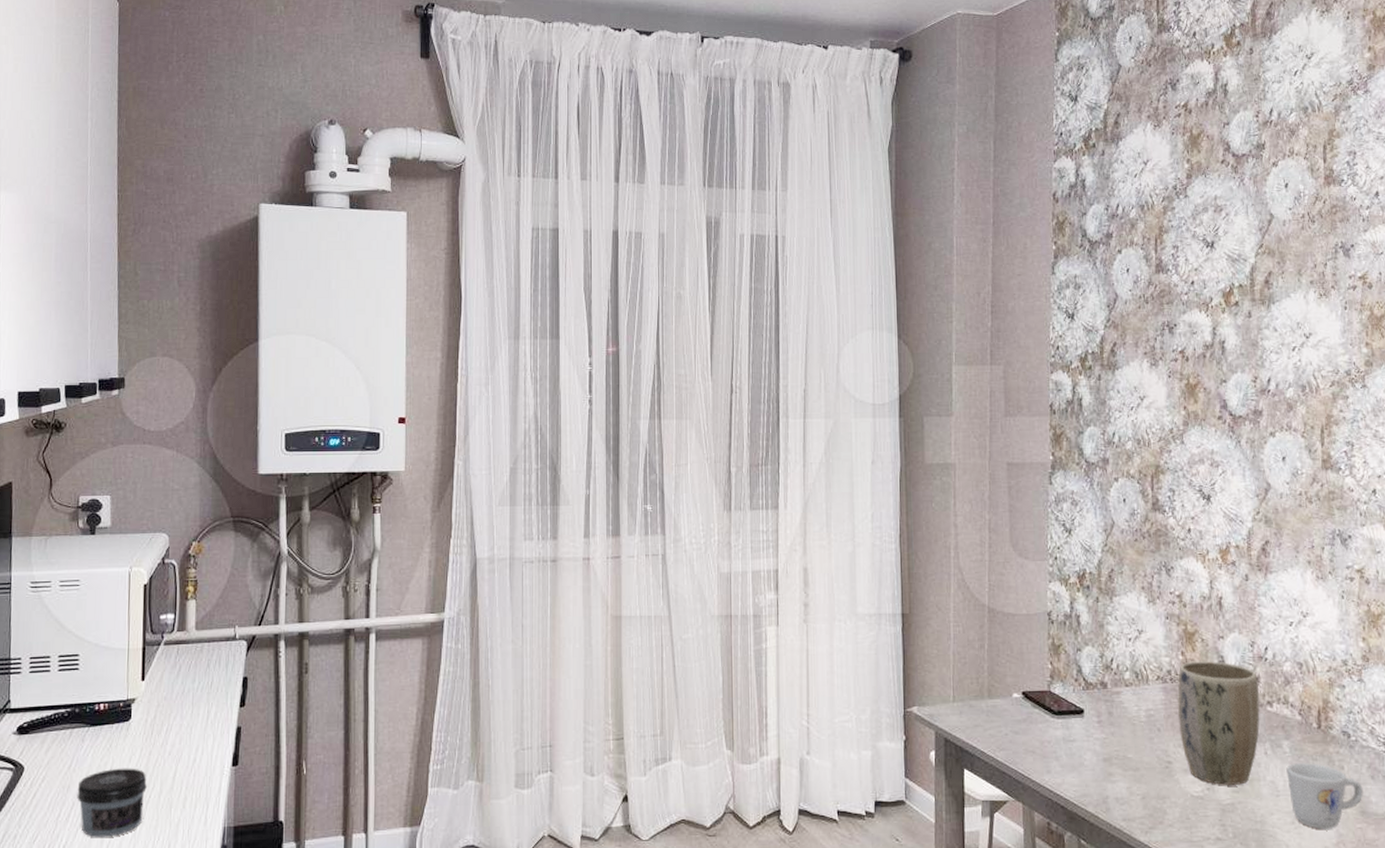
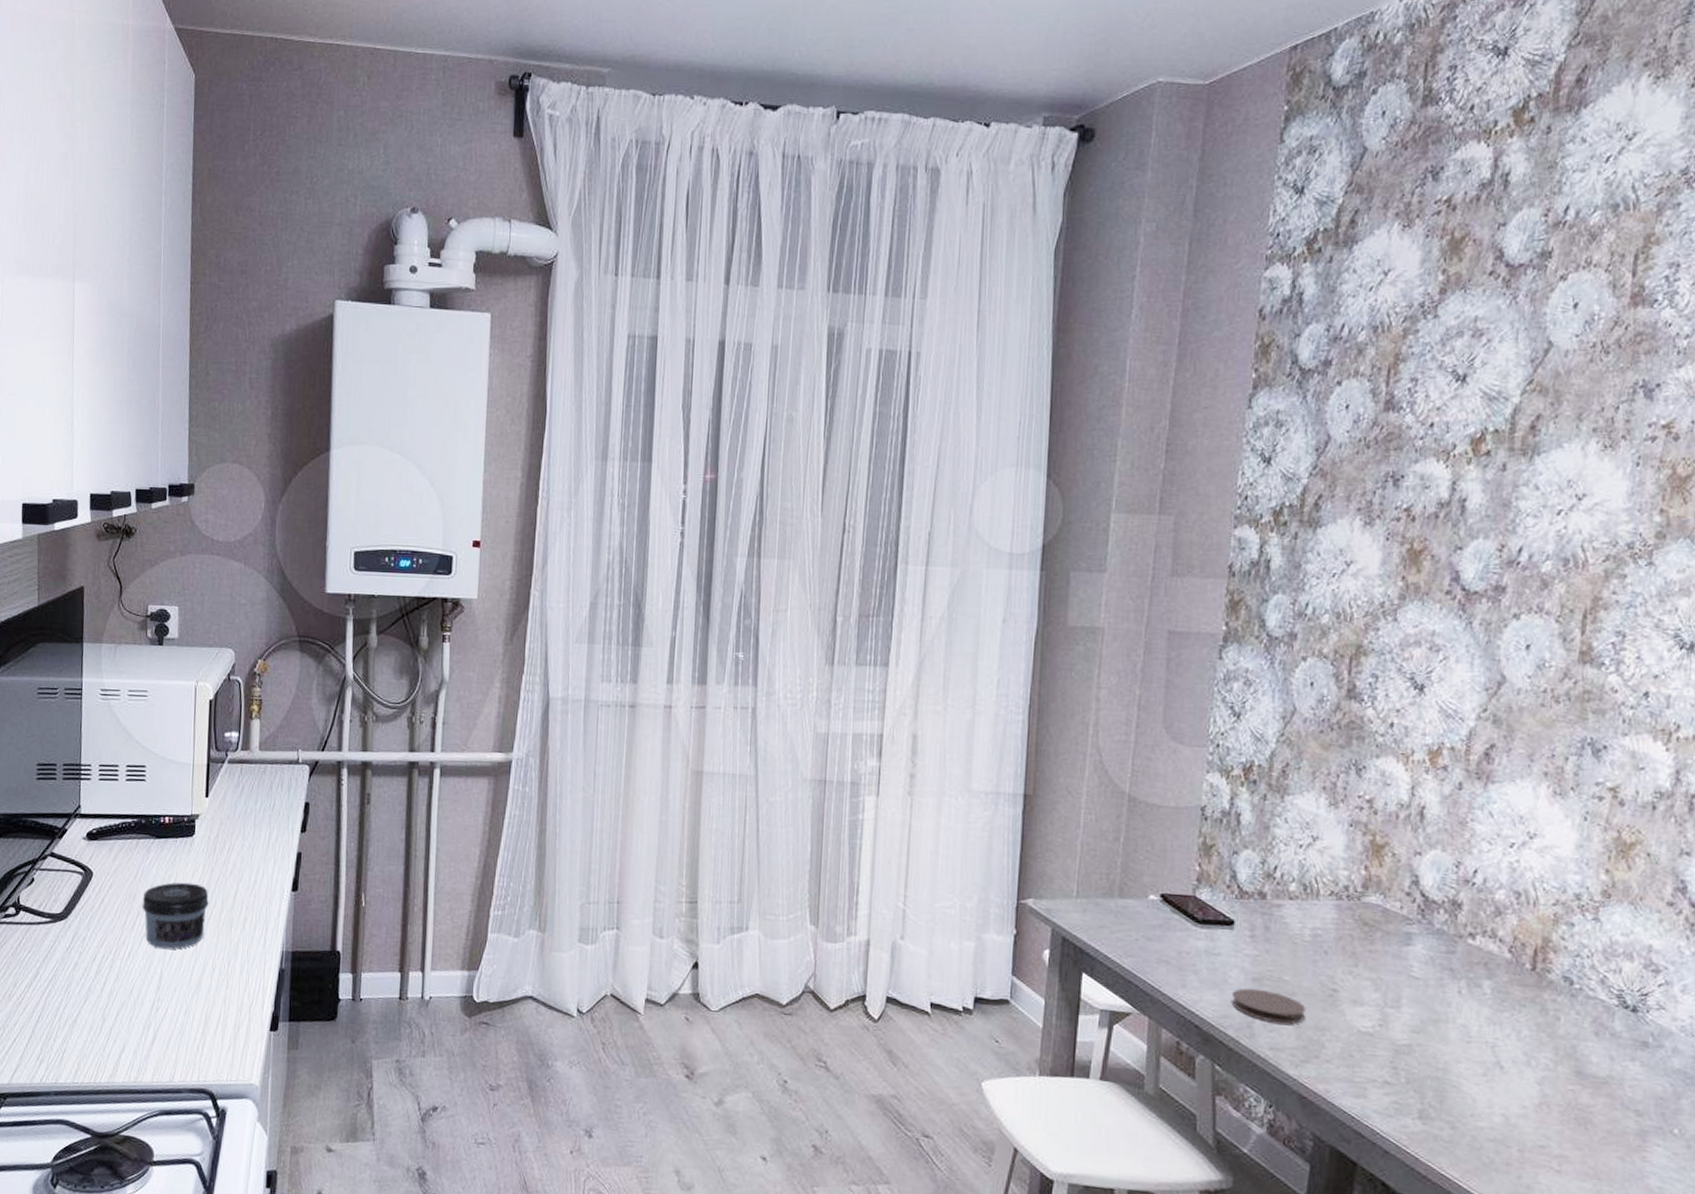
coaster: none [1088,768,1148,797] -> present [1231,988,1305,1025]
plant pot: present [1178,661,1260,785] -> none [1352,877,1460,1025]
mug: present [1286,763,1363,829] -> none [1483,1007,1582,1087]

